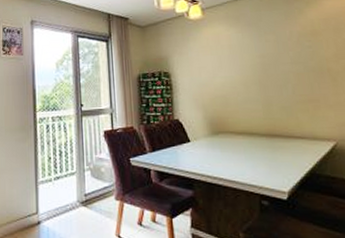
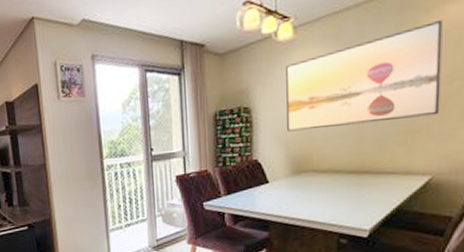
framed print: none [198,10,333,95] -> present [286,19,443,132]

